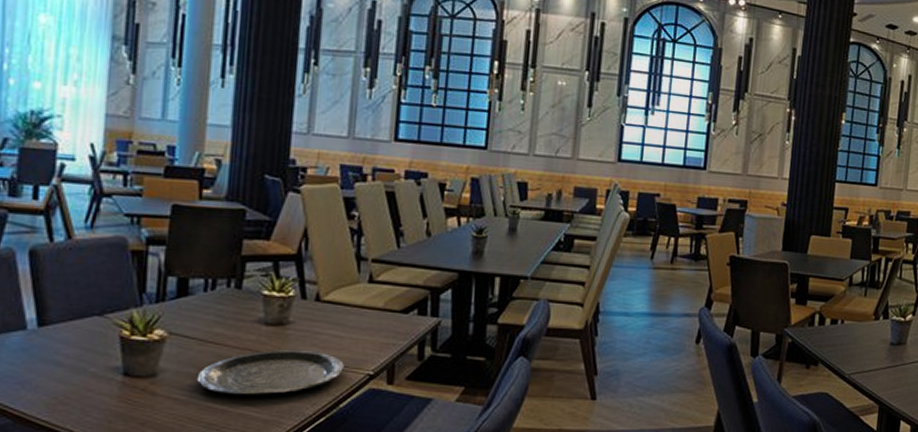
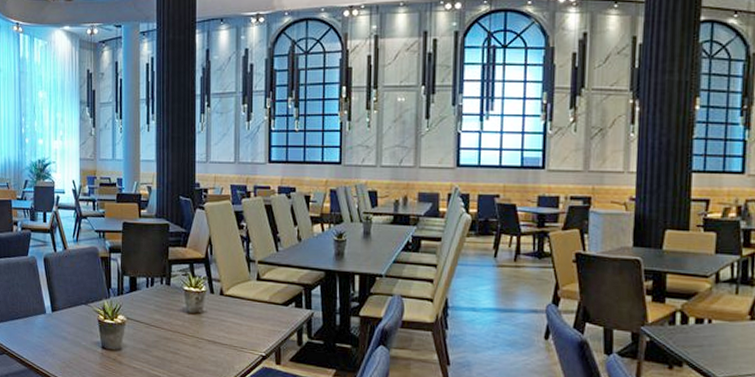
plate: present [196,349,344,396] -> none [146,333,243,368]

